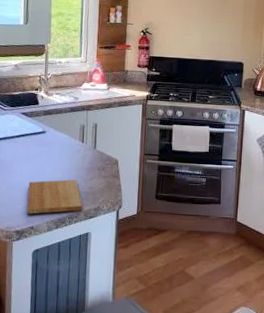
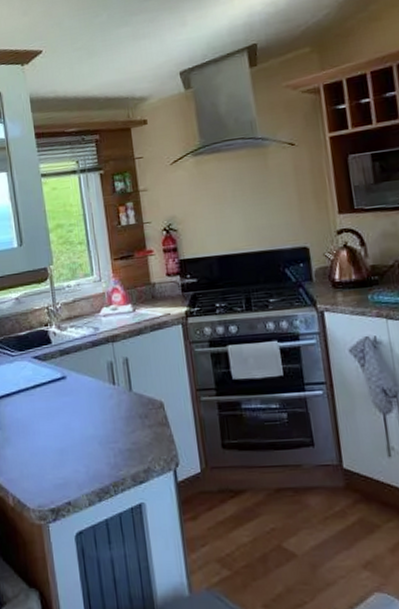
cutting board: present [27,180,83,214] -> none [56,435,129,486]

